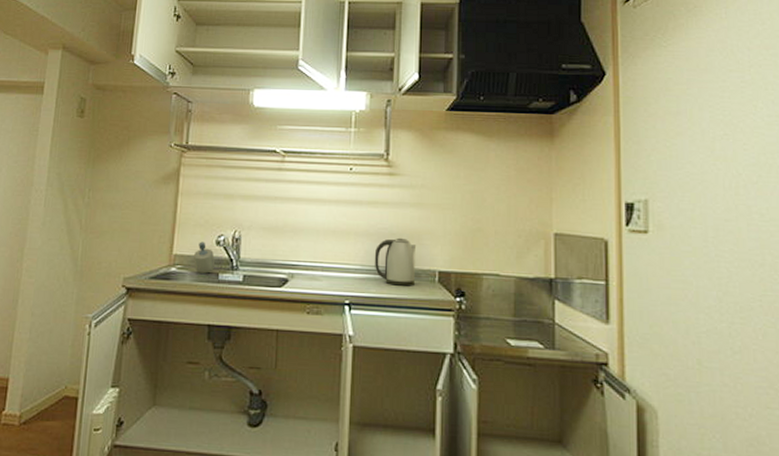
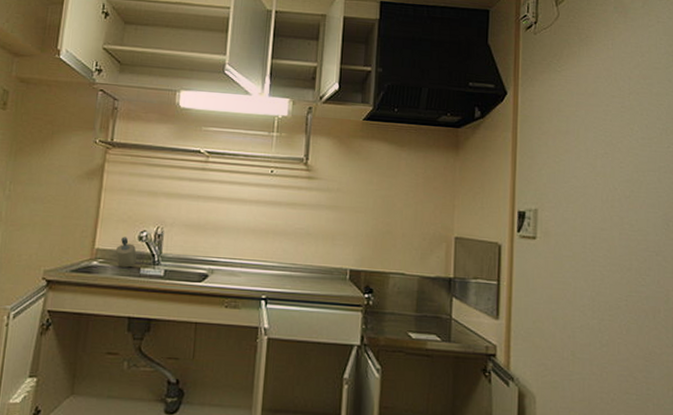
kettle: present [374,237,417,286] -> none [290,237,331,283]

